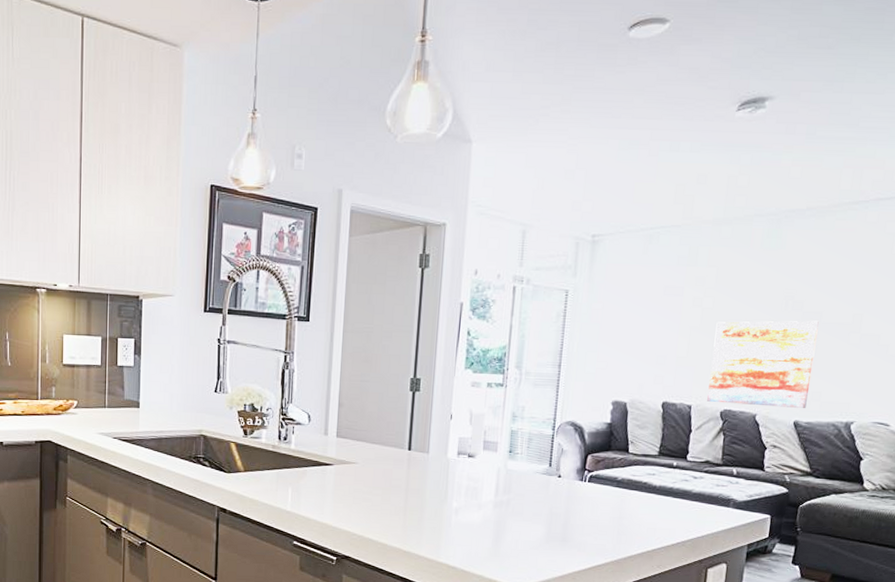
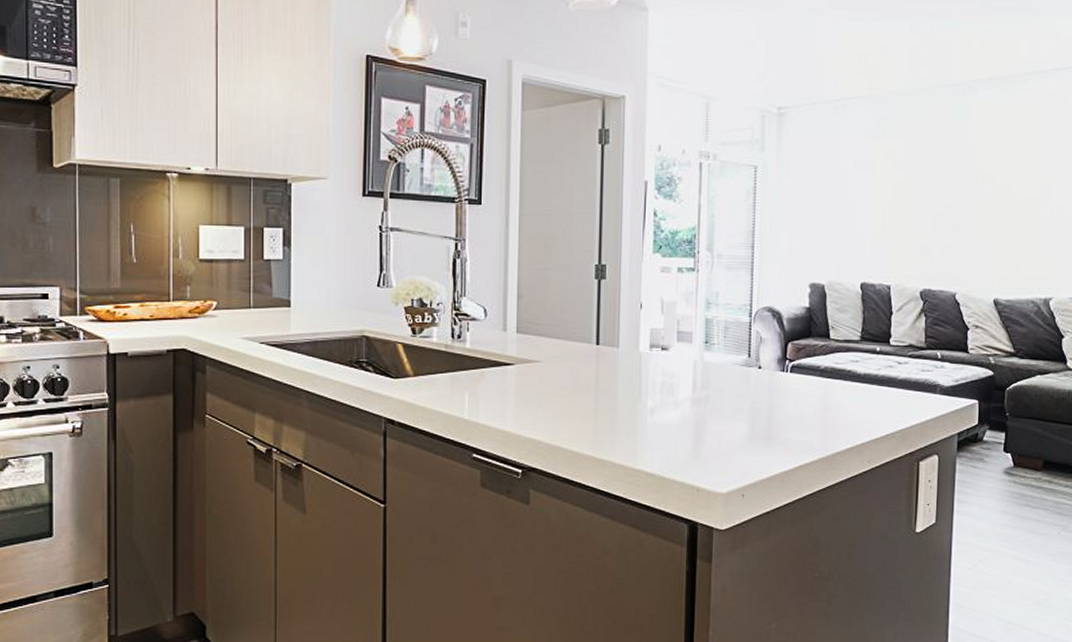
wall art: present [707,320,819,408] -> none [906,193,1010,285]

